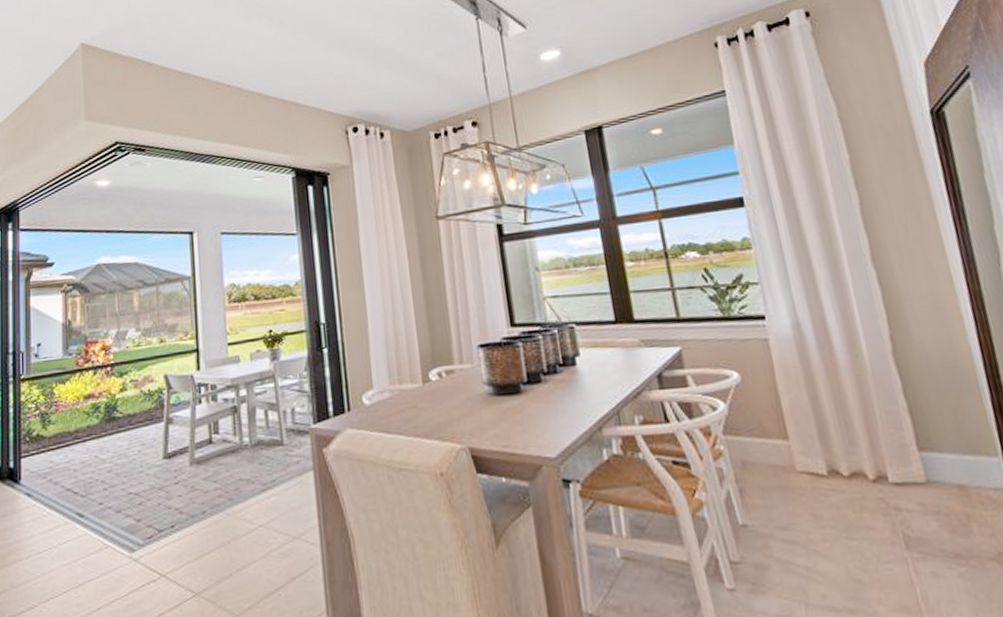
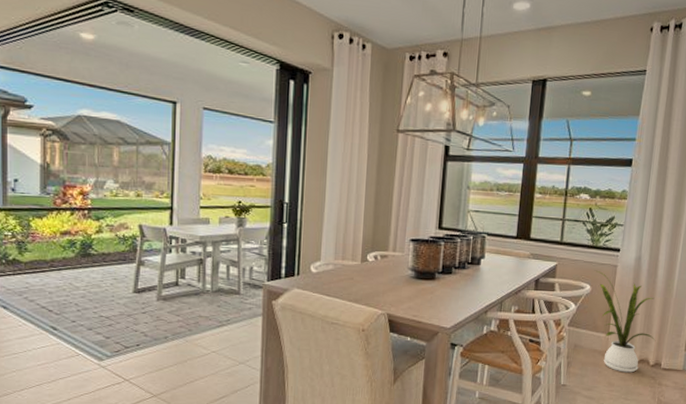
house plant: none [738,349,866,496] -> present [595,270,656,373]

